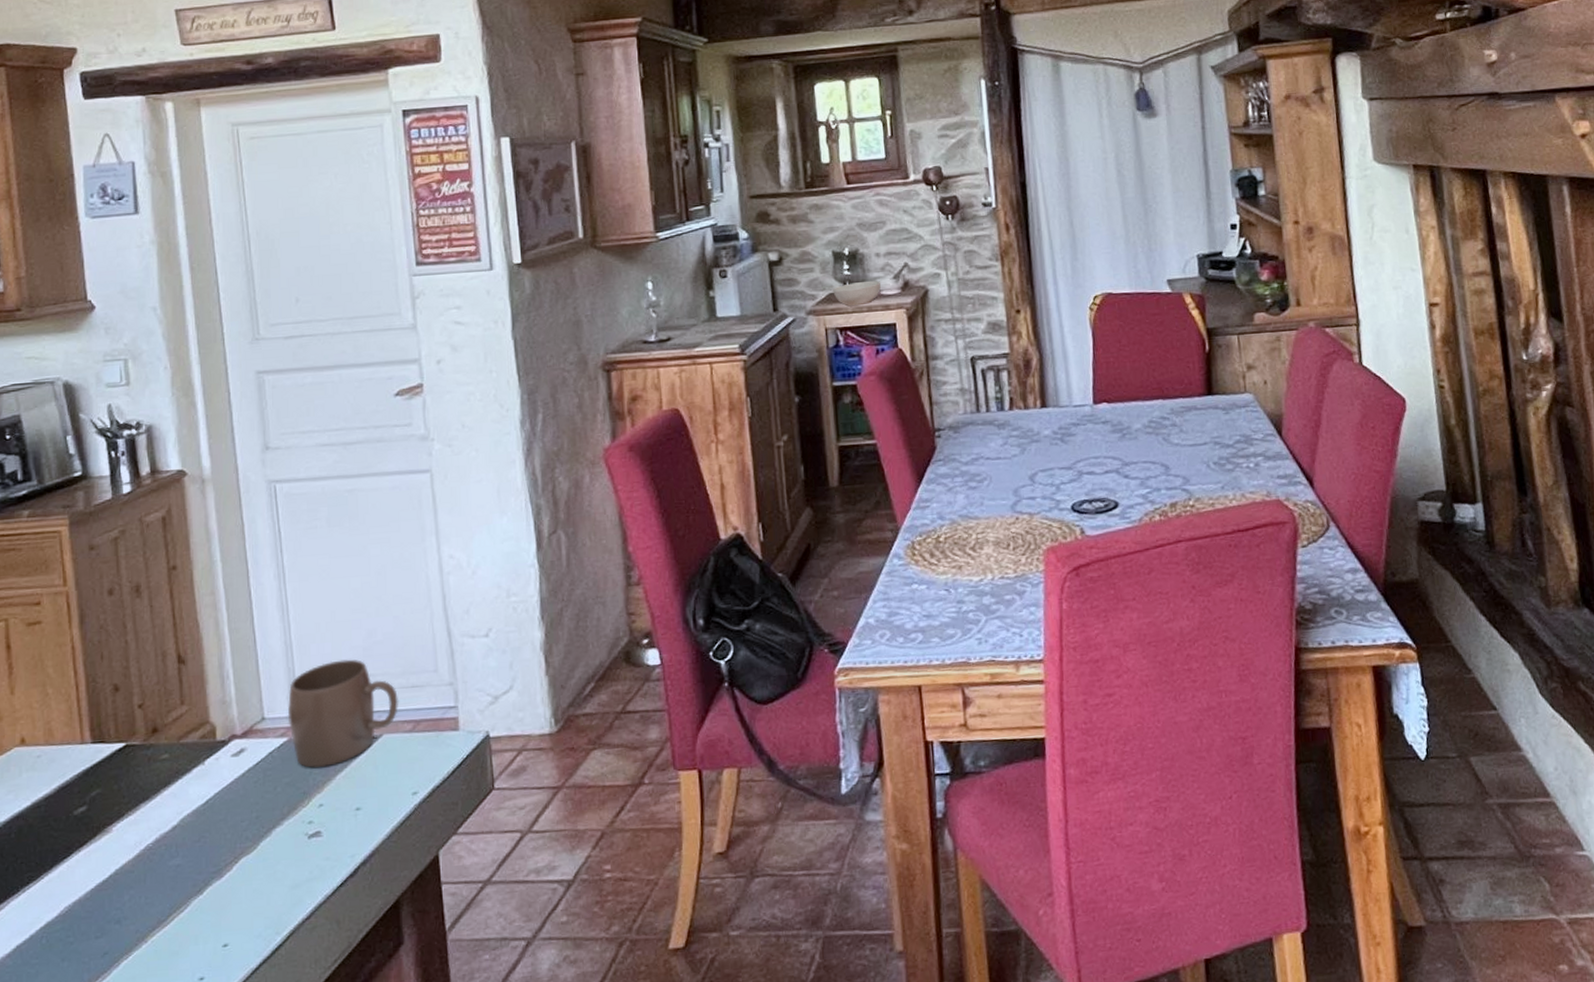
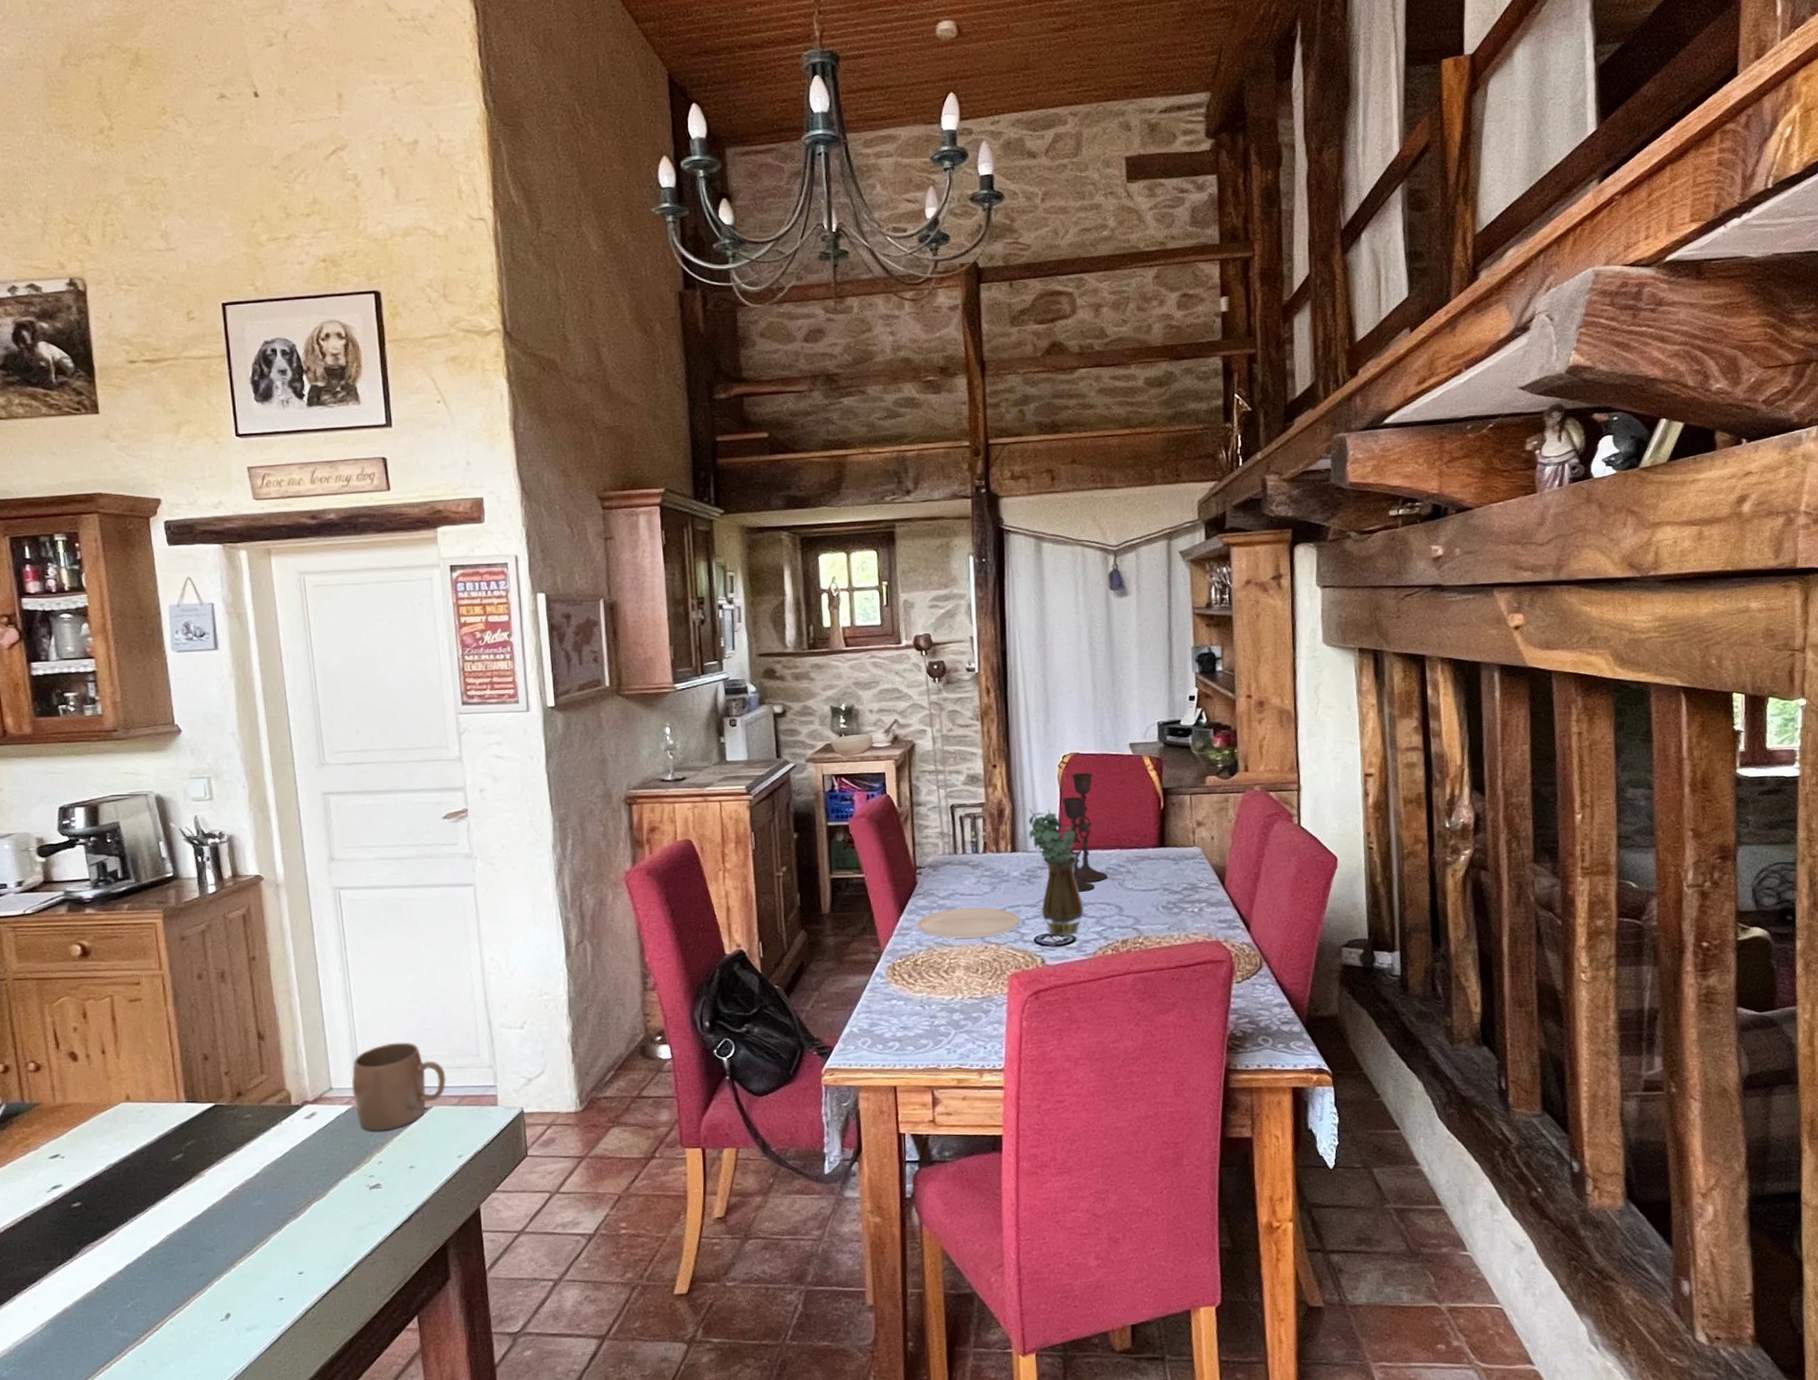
plate: none [938,472,1056,510] -> present [917,907,1021,939]
vase: none [1058,357,1126,502] -> present [1028,809,1084,936]
candlestick: none [1095,314,1151,450] -> present [1062,773,1108,892]

